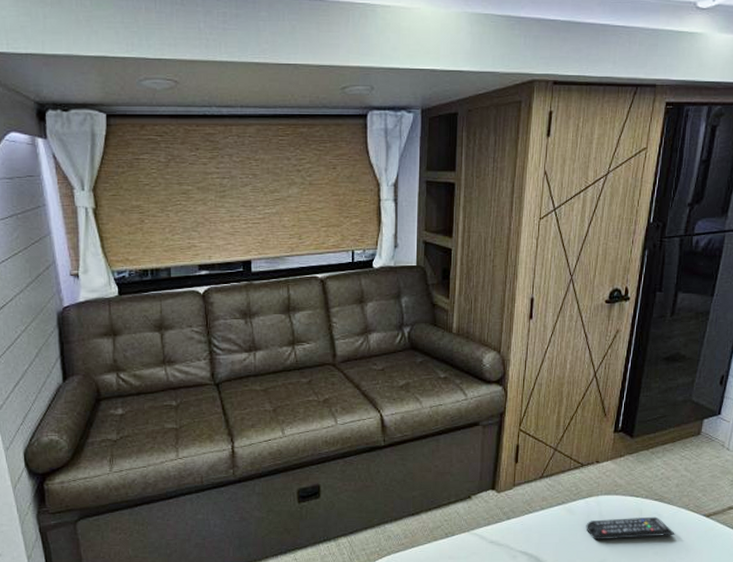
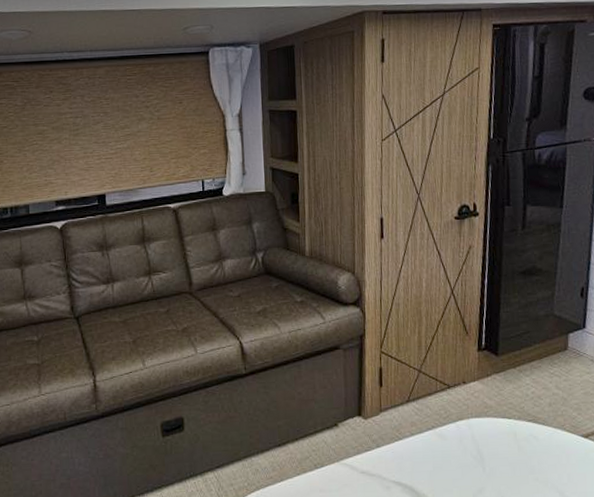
remote control: present [586,516,675,540] -> none [459,439,554,467]

